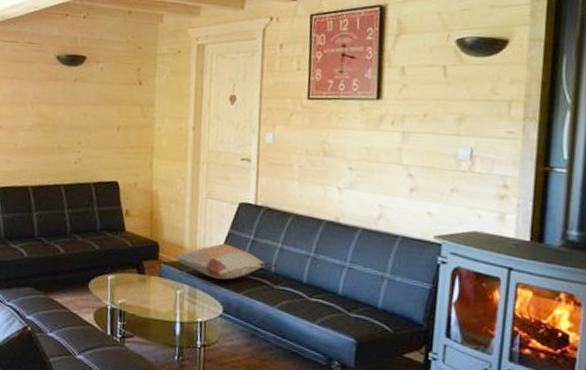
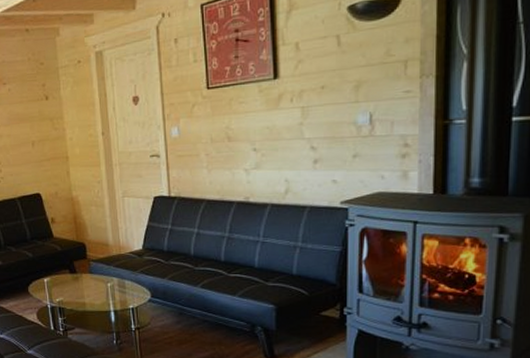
decorative pillow: present [175,243,279,280] -> none [101,236,197,268]

